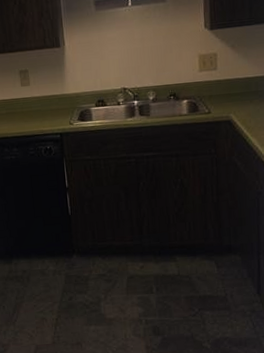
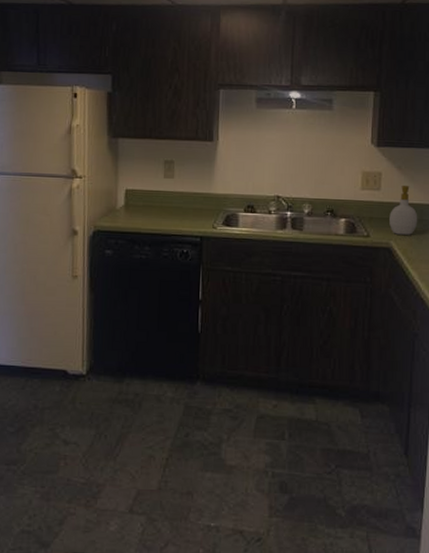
soap bottle: none [227,61,254,108] -> present [389,185,418,235]

